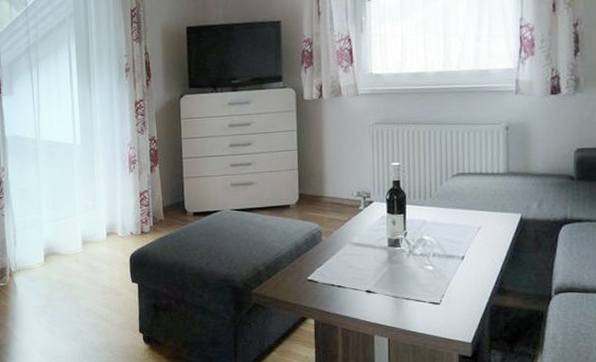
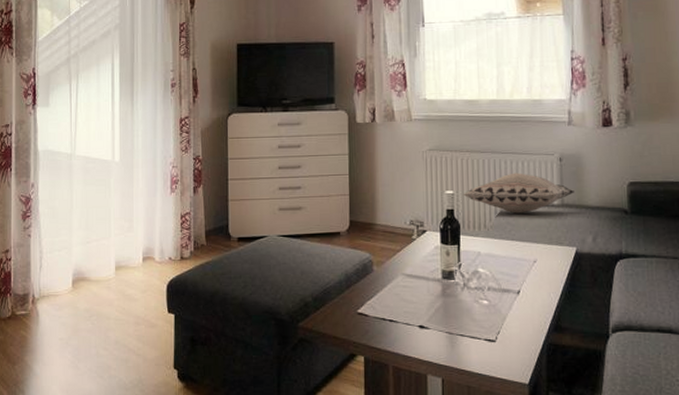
decorative pillow: none [409,143,520,183] -> present [463,172,574,214]

